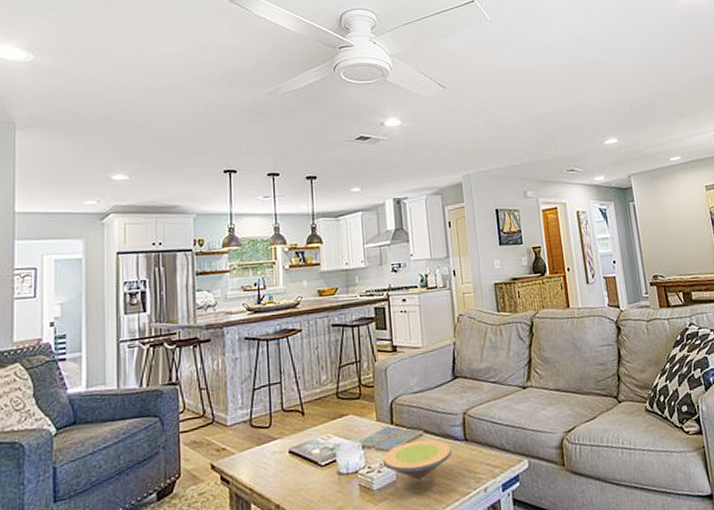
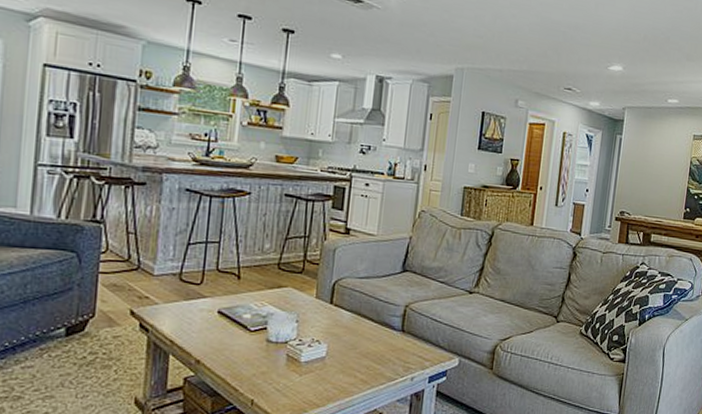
drink coaster: present [357,425,424,452] -> none [291,304,362,329]
decorative bowl: present [382,439,453,480] -> none [314,323,387,360]

